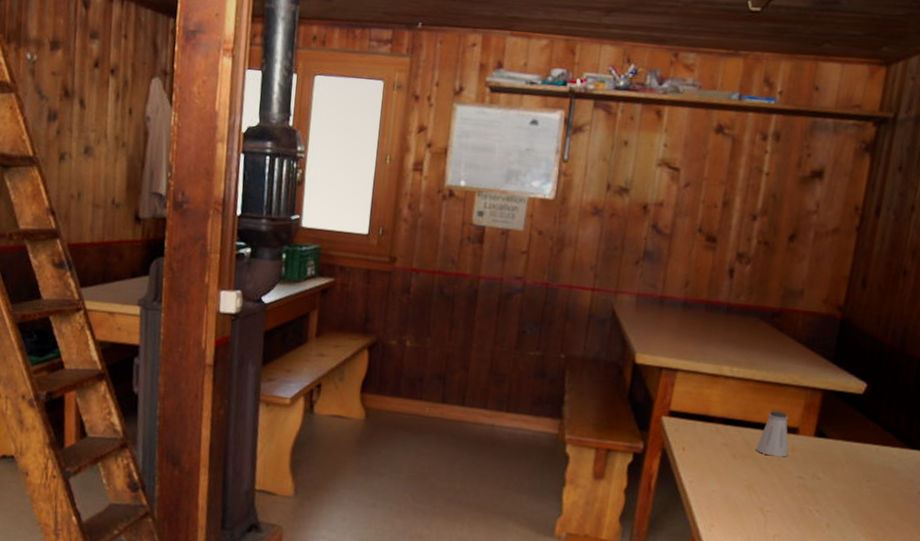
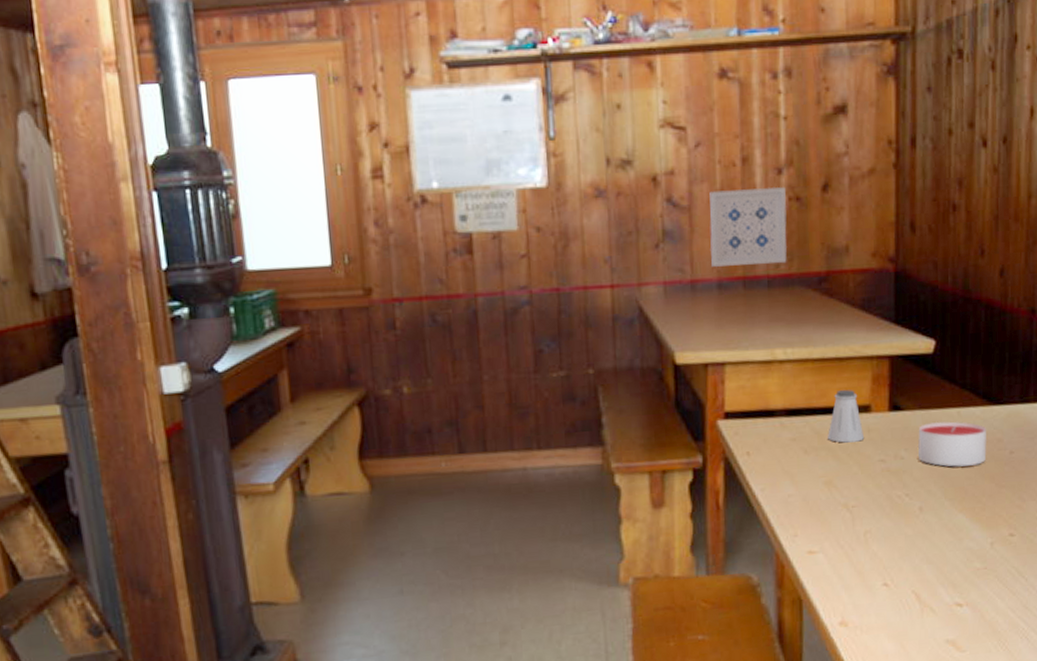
wall art: none [681,225,757,296] -> present [709,187,787,267]
candle: none [834,453,900,498] -> present [918,421,987,467]

